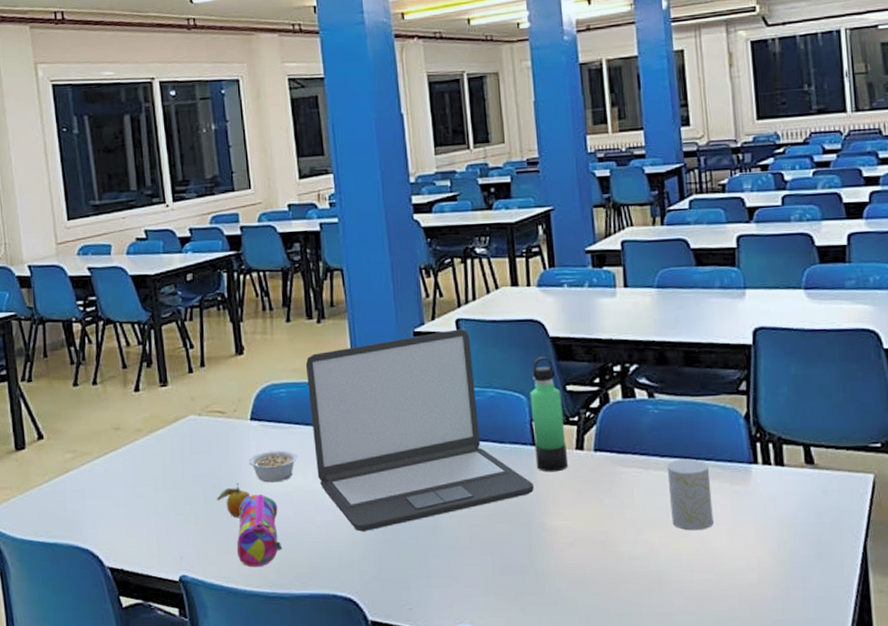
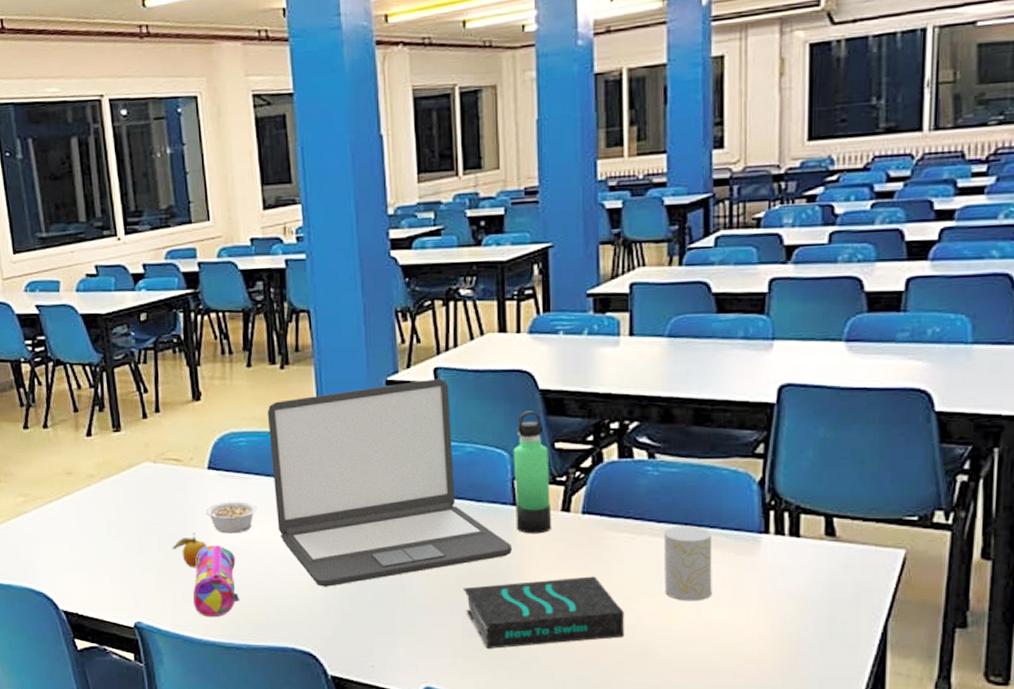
book: none [491,510,639,586] -> present [462,576,624,649]

